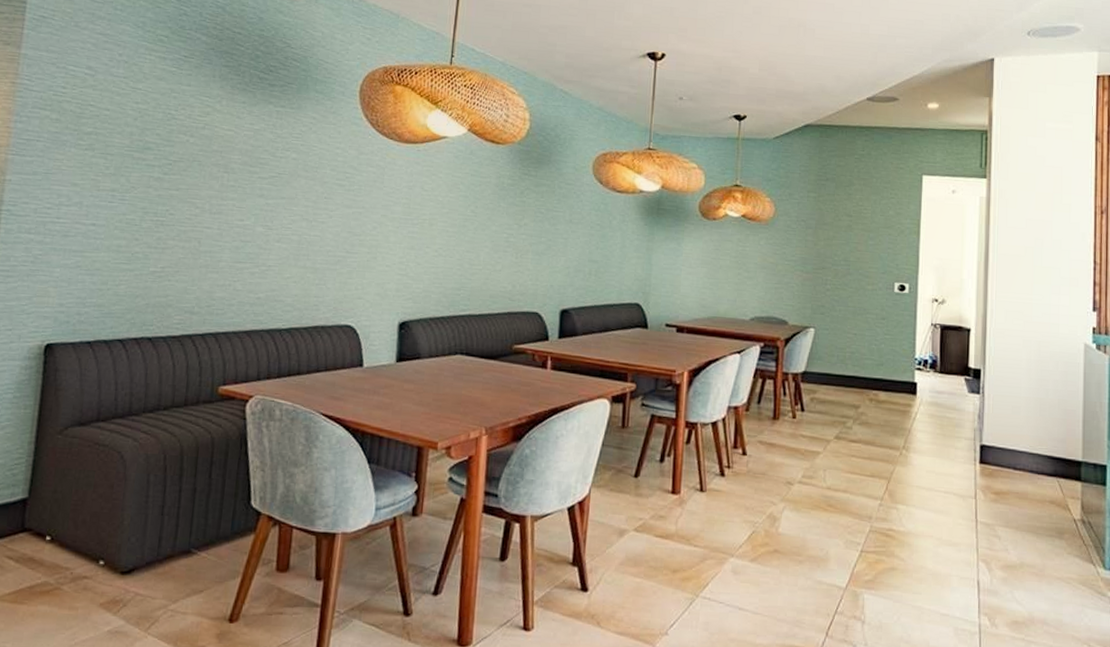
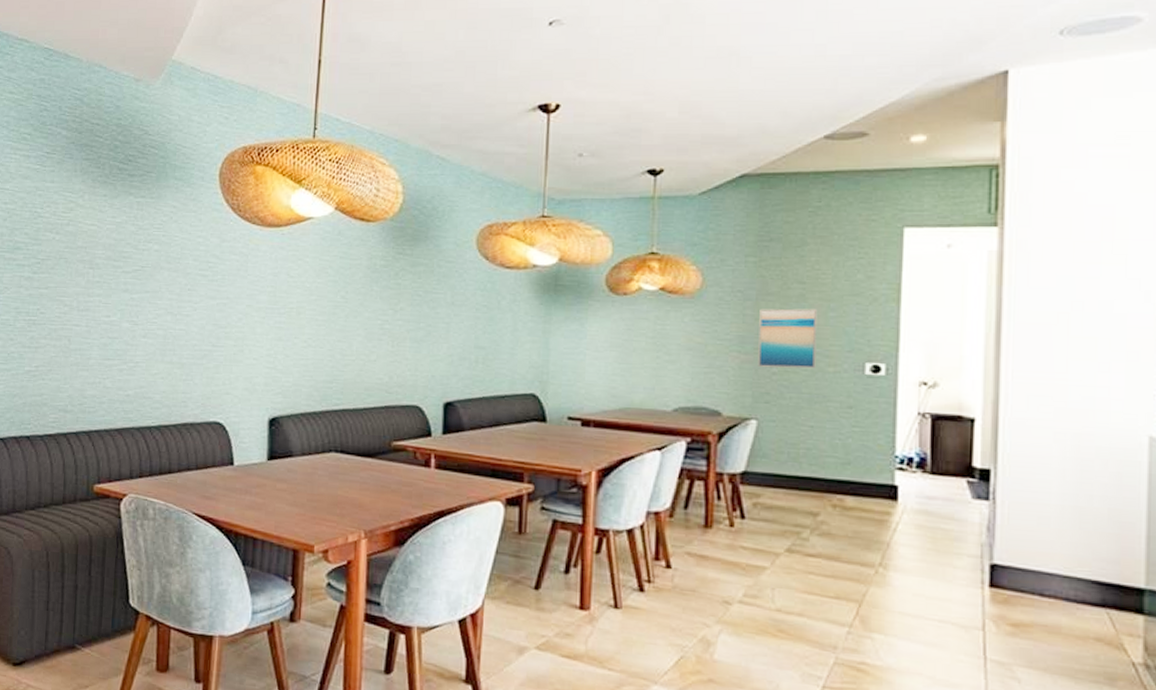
wall art: none [816,236,861,287] -> present [758,308,818,369]

